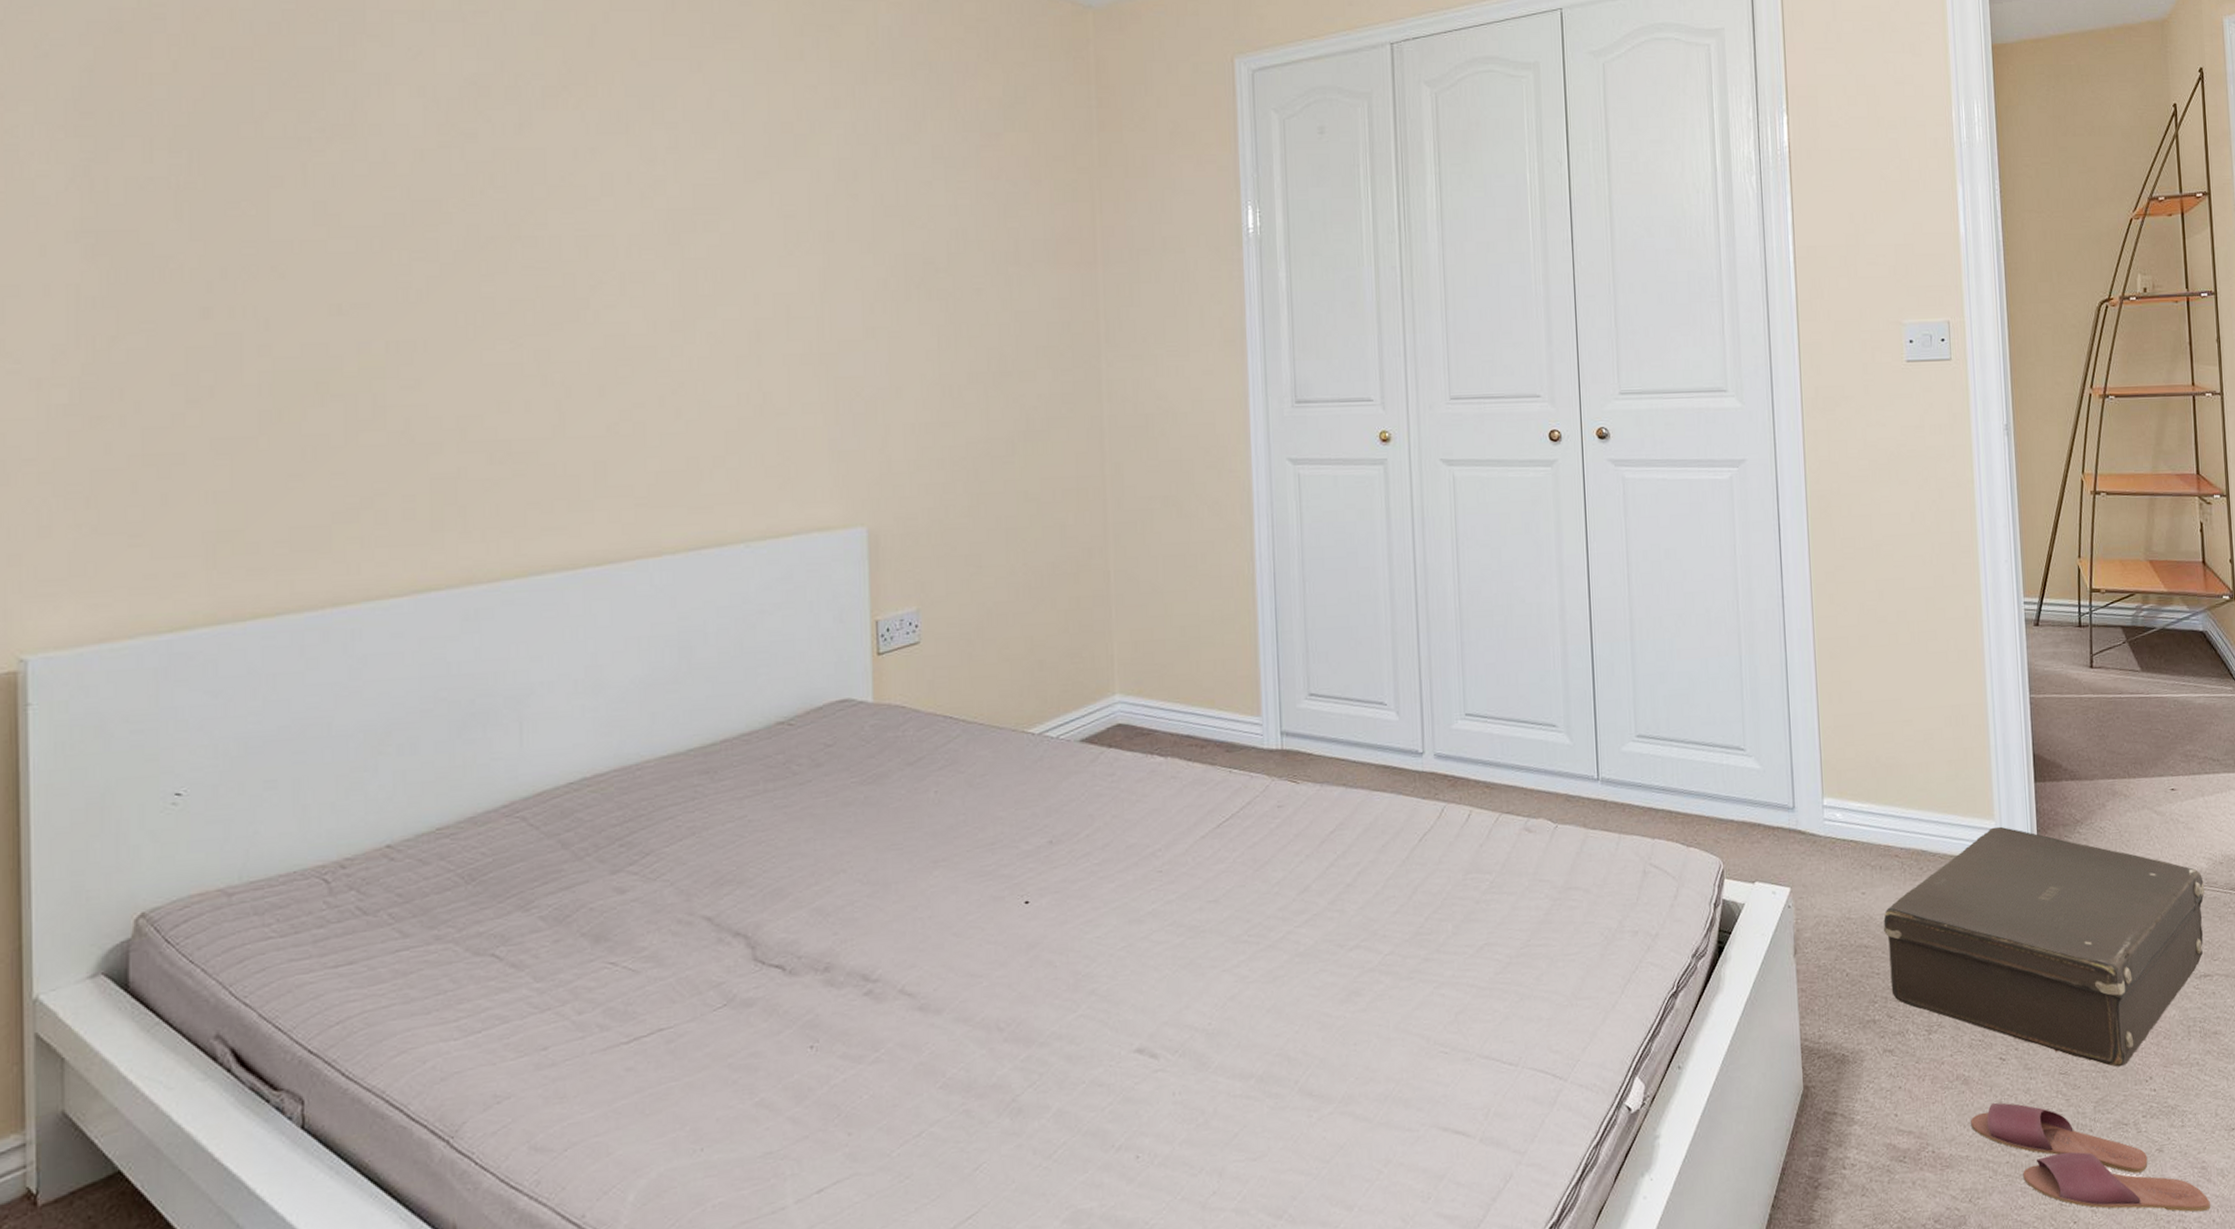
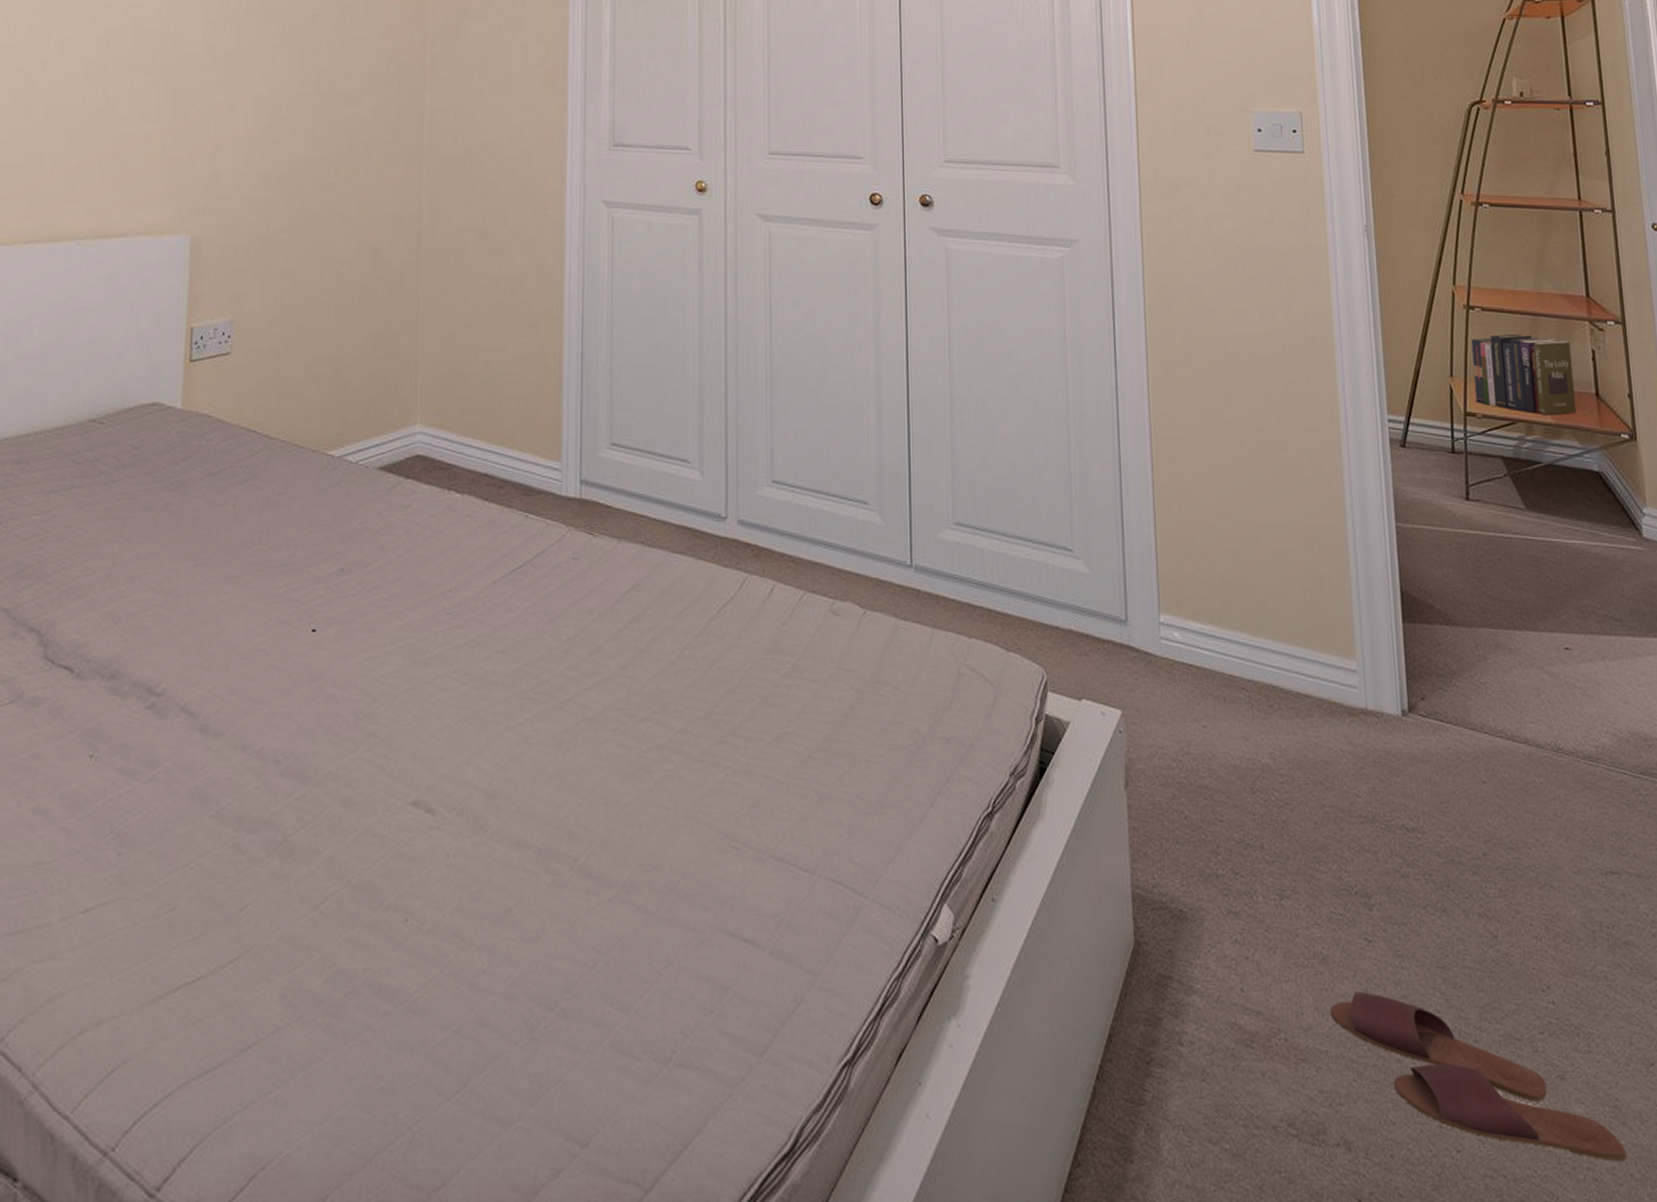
suitcase: present [1883,826,2205,1067] -> none [1228,668,1609,969]
books: none [2097,513,2186,586] -> present [1472,333,1577,416]

